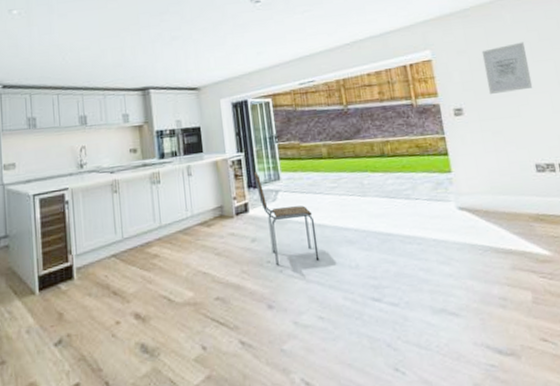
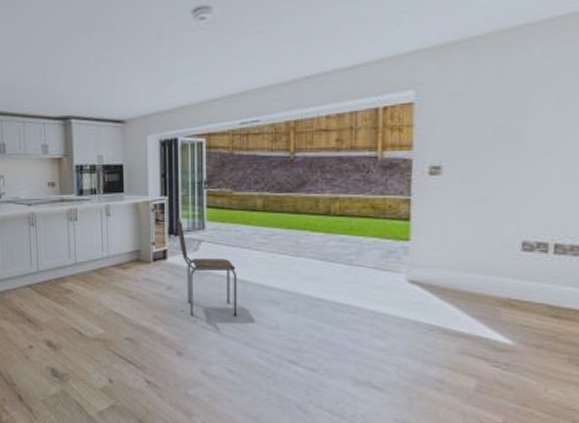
wall art: present [481,42,533,94] -> none [482,85,552,151]

